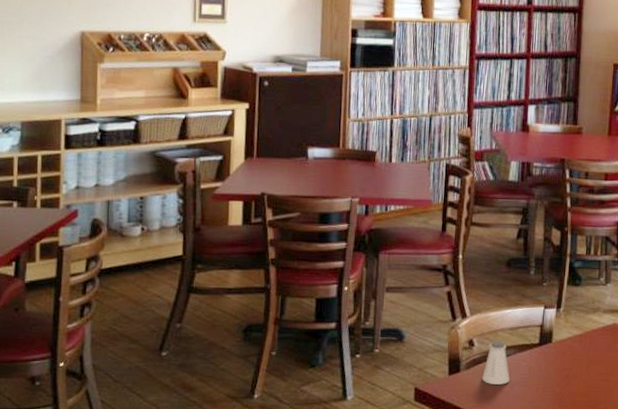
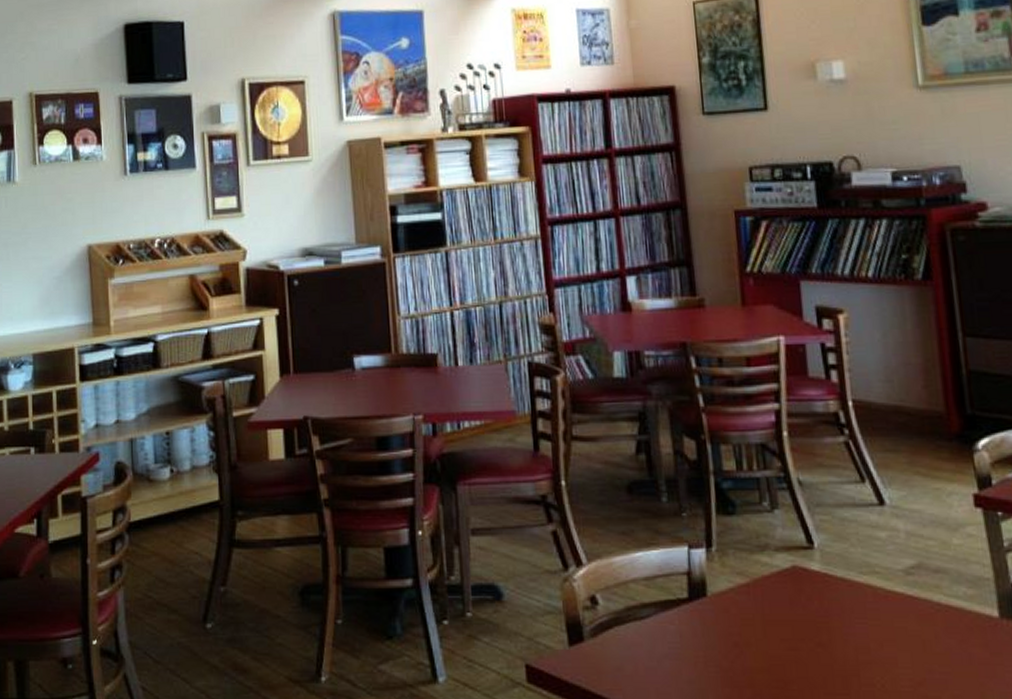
saltshaker: present [482,341,510,385] -> none [615,596,655,658]

